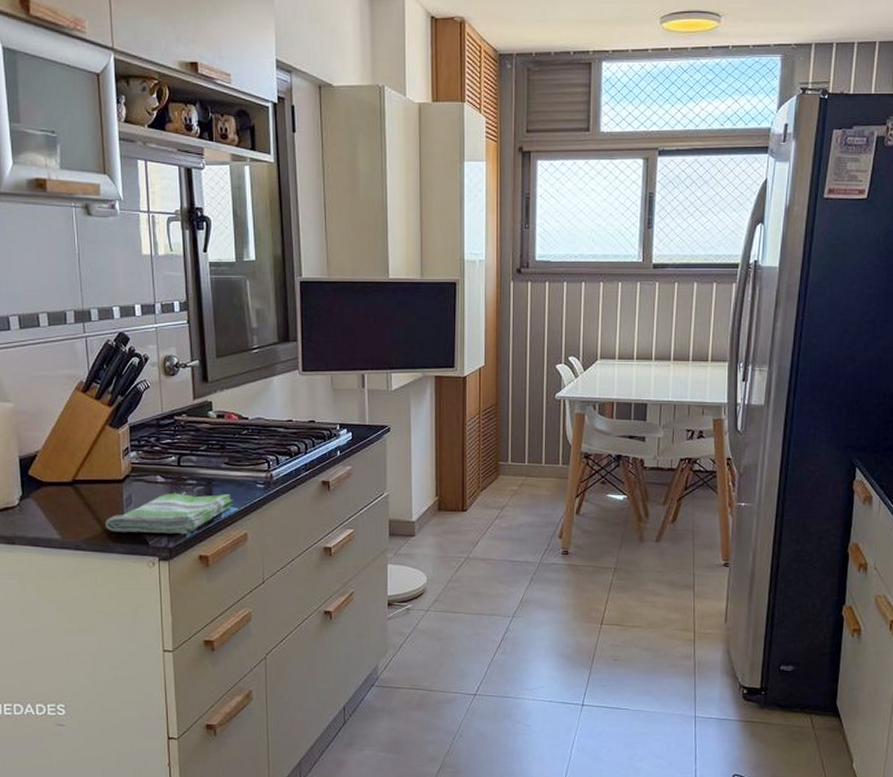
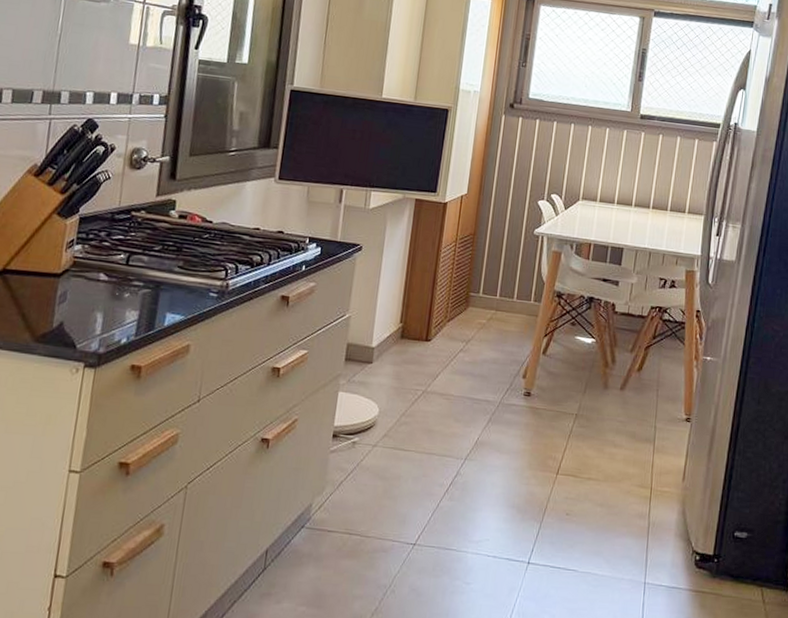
dish towel: present [105,493,235,534] -> none [30,293,182,340]

